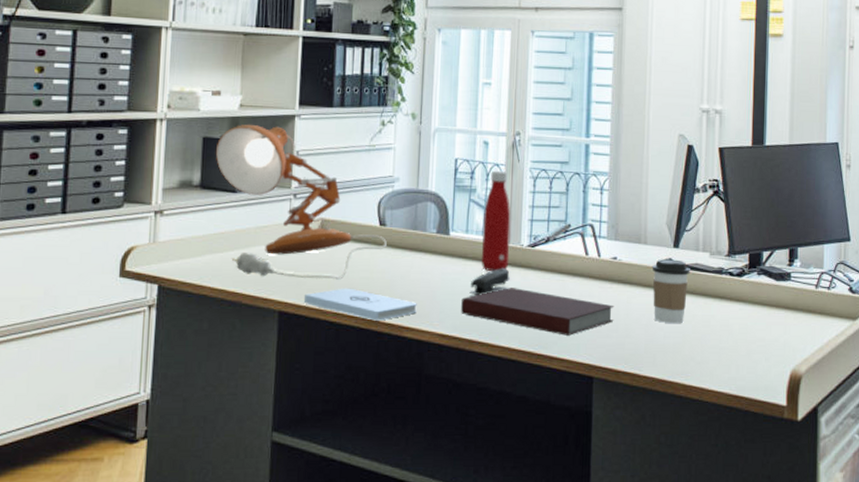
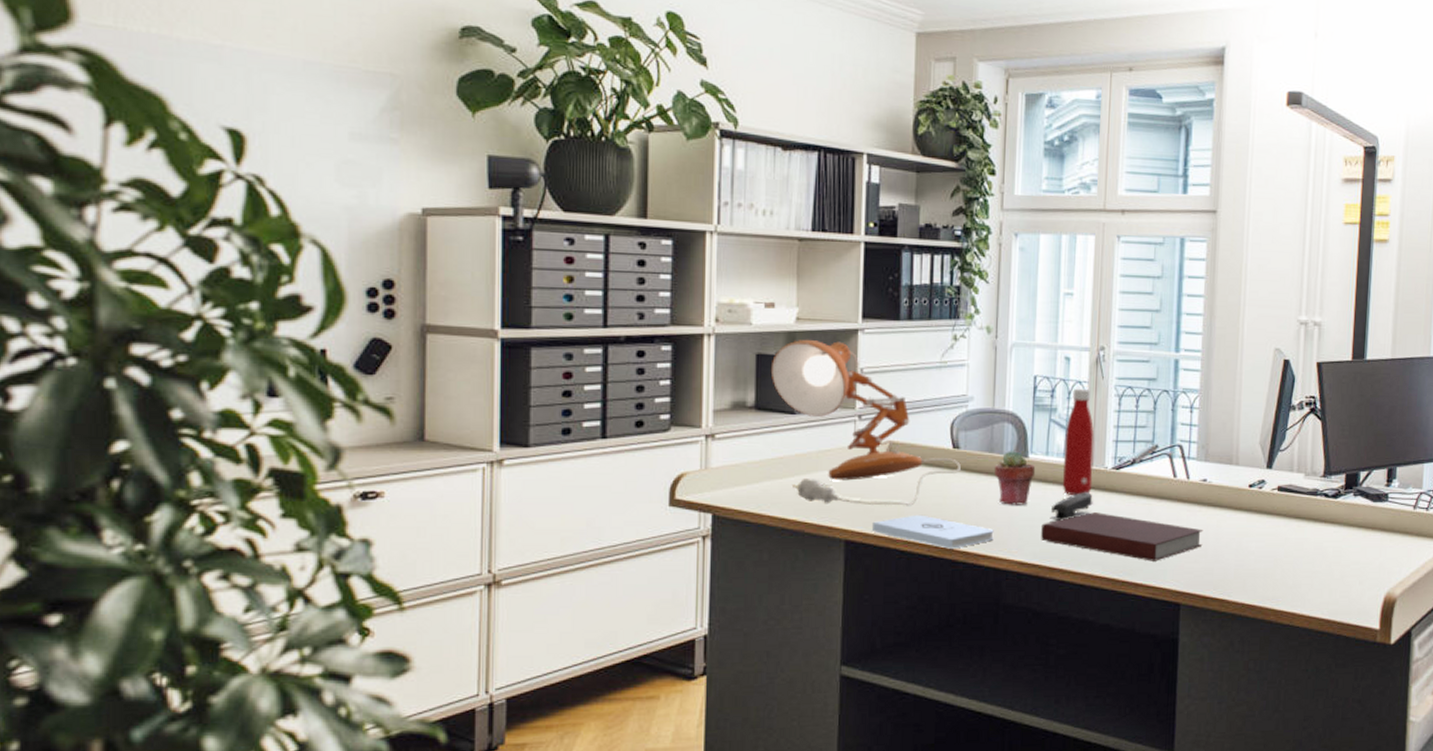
potted succulent: none [417,227,456,280] -> present [994,449,1036,505]
coffee cup: present [652,259,690,324] -> none [1243,481,1284,548]

